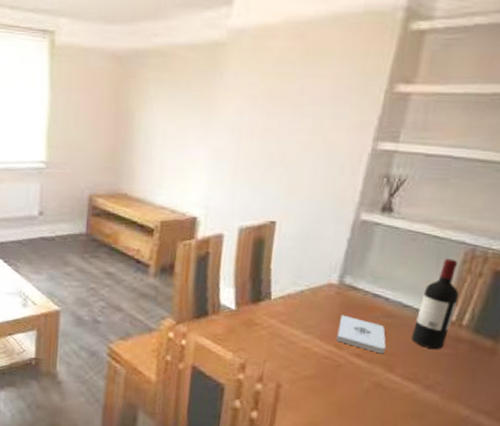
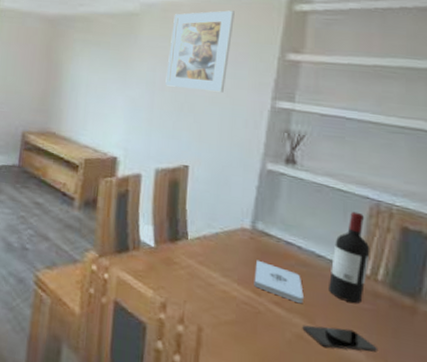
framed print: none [254,33,340,136] -> present [165,10,235,93]
smartphone: none [381,373,452,393] -> present [302,325,377,352]

